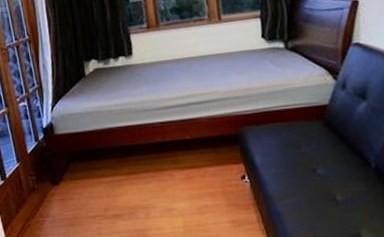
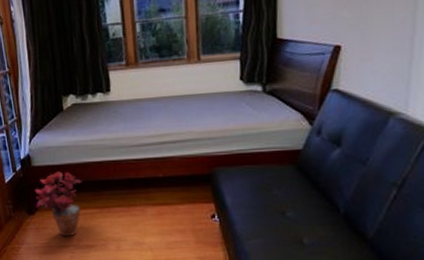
potted plant: none [58,139,107,207] -> present [34,171,82,237]

